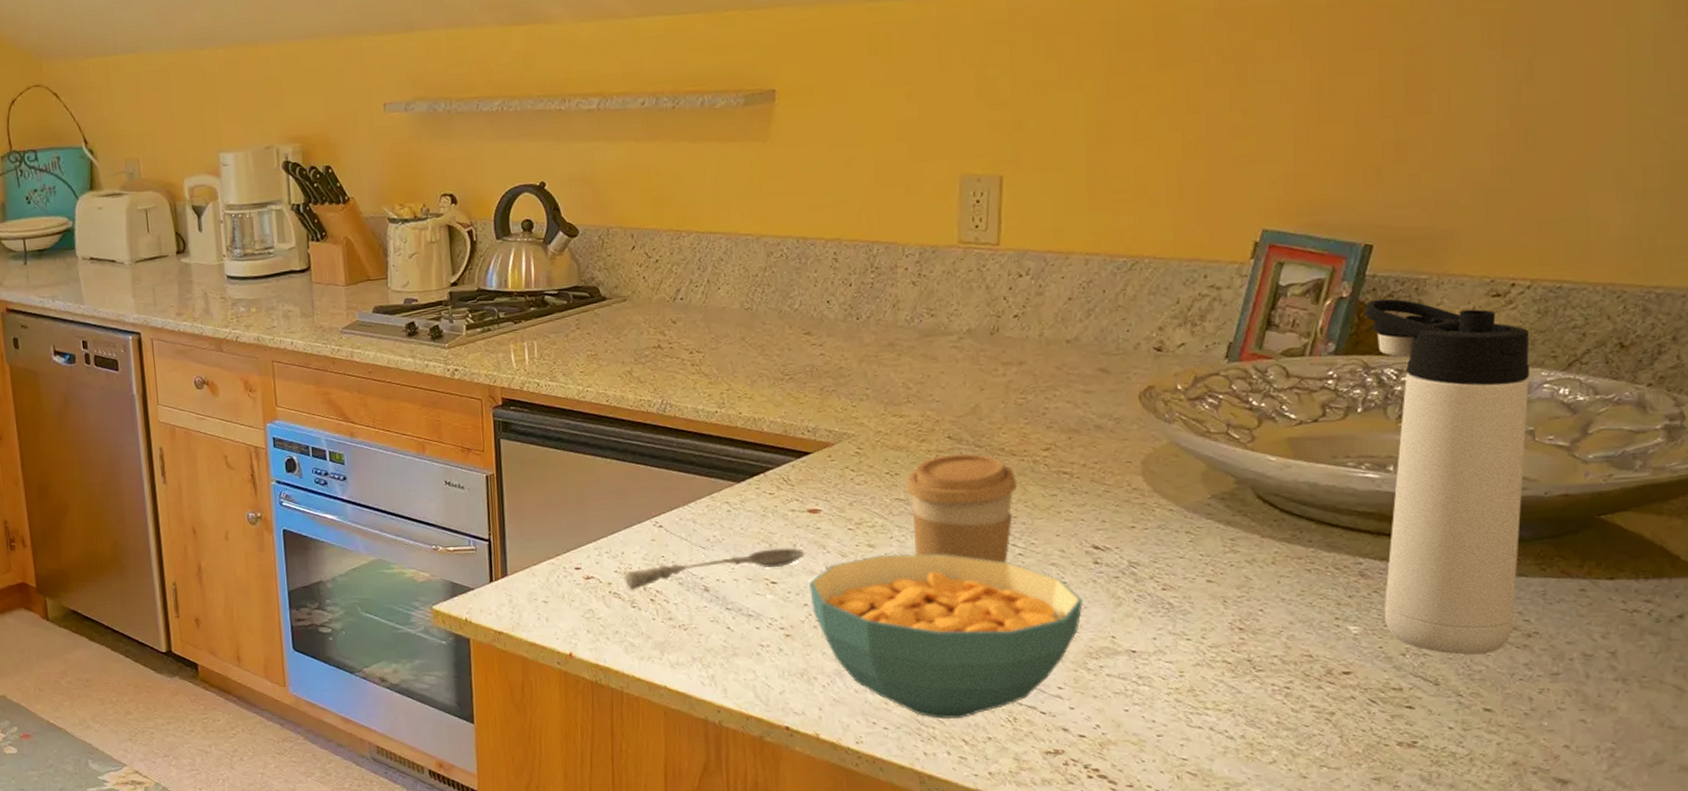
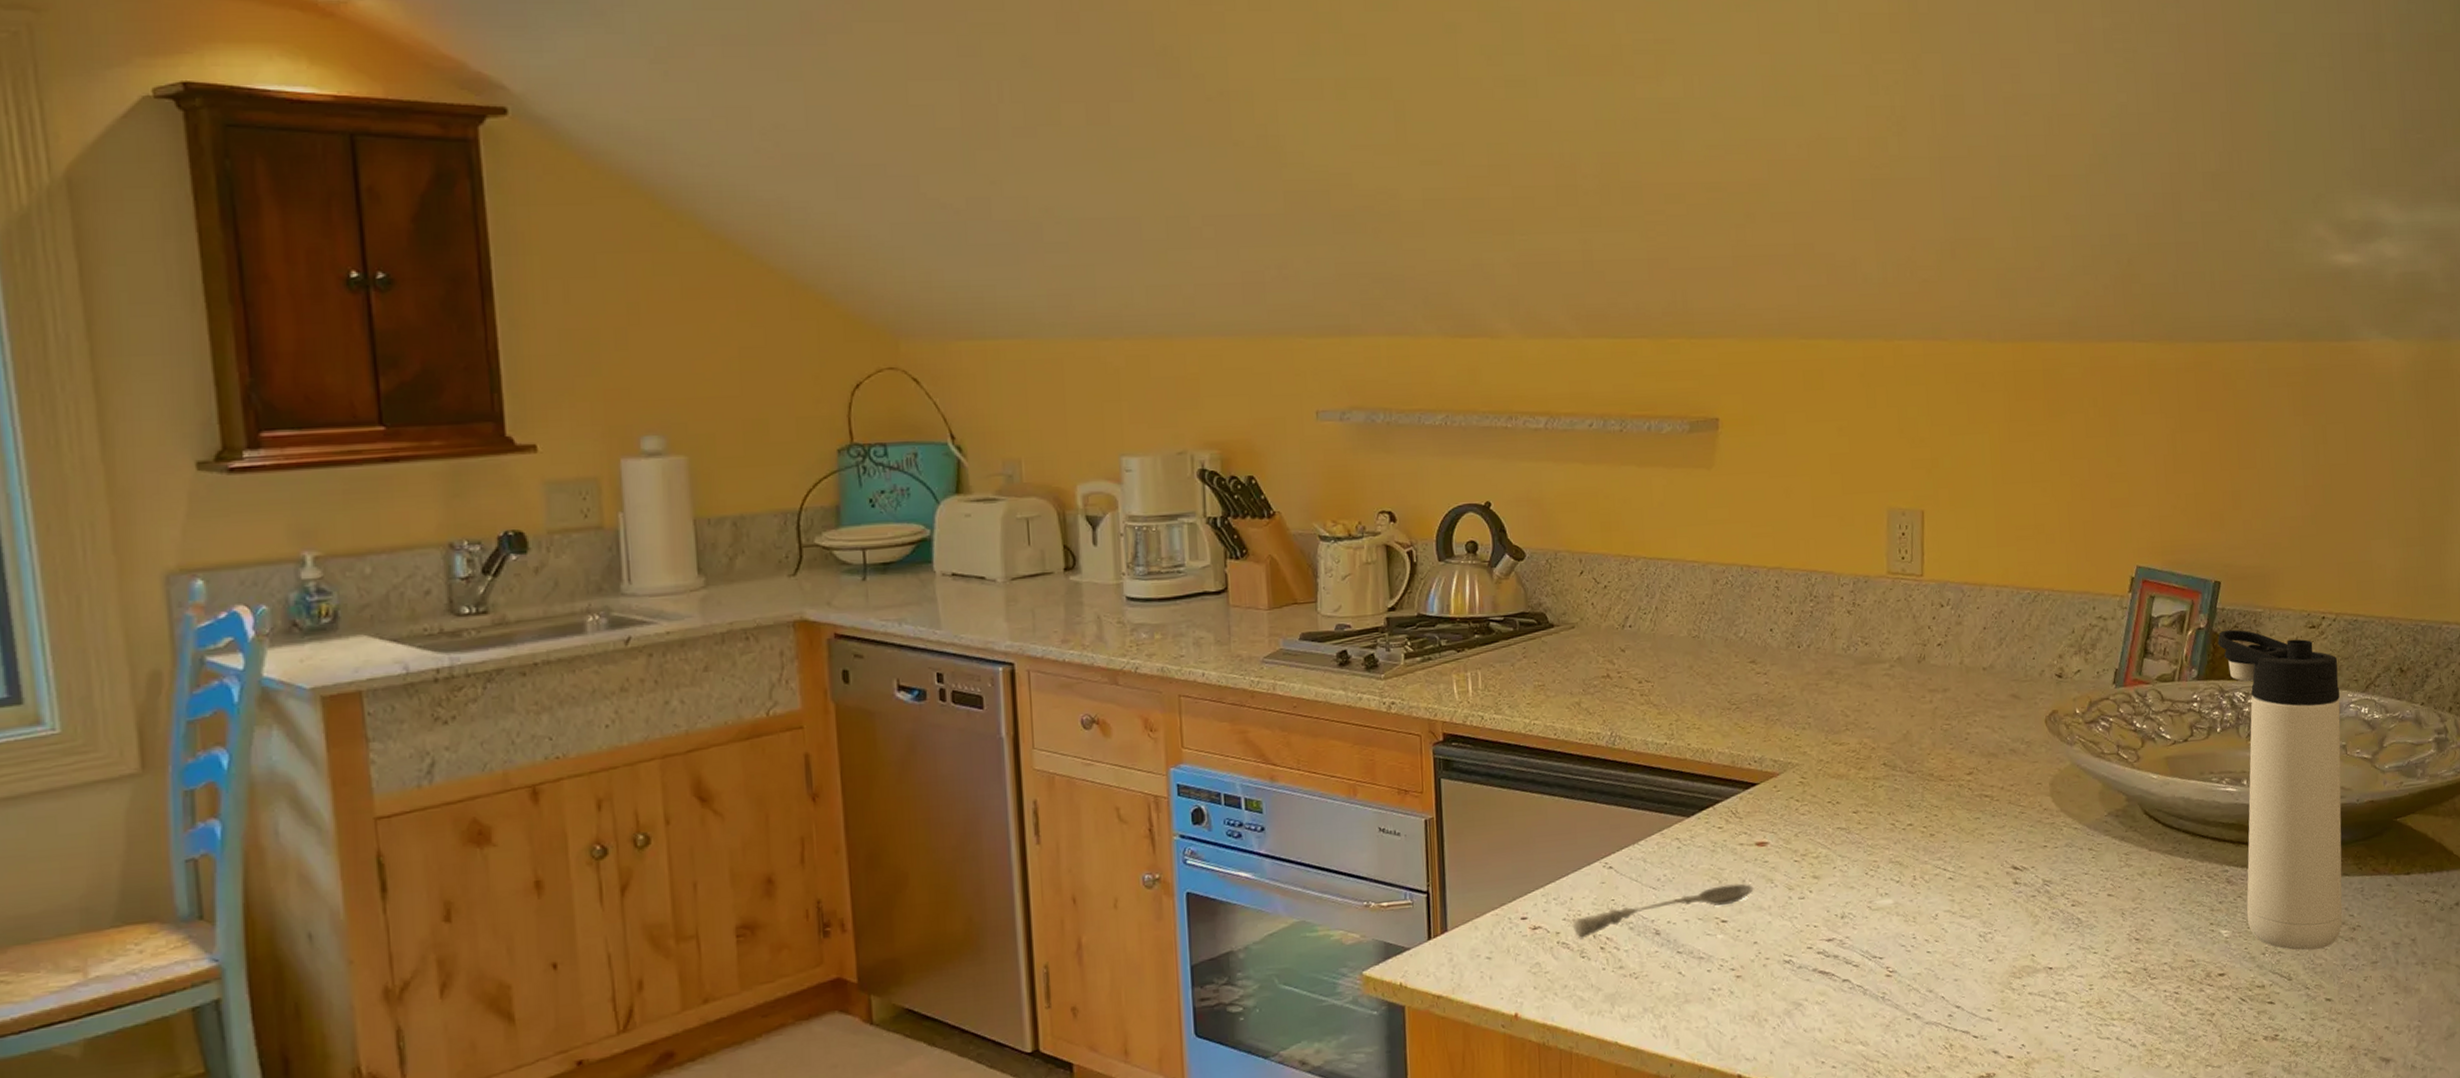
cereal bowl: present [808,554,1083,720] -> none [1757,881,2006,1052]
coffee cup: present [906,452,1018,563] -> none [1847,778,1946,888]

